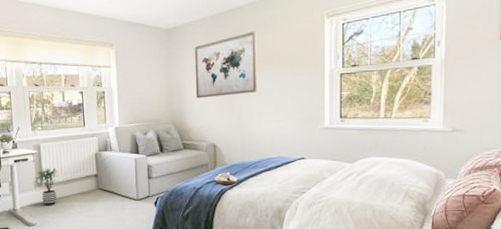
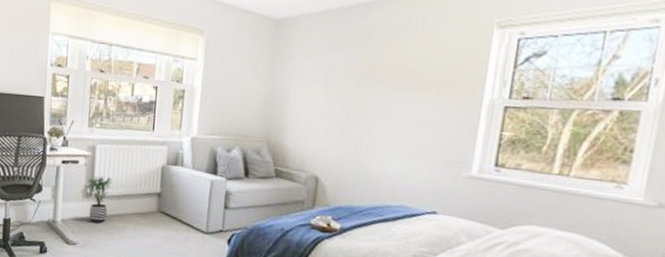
wall art: present [194,31,258,99] -> none [301,35,396,117]

